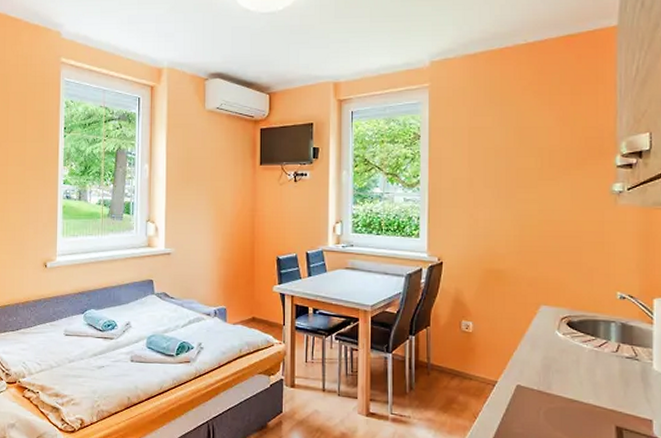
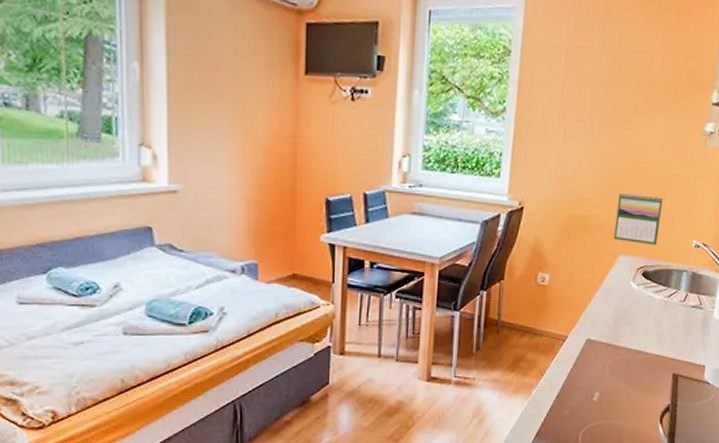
calendar: none [532,248,579,296] -> present [613,192,664,245]

